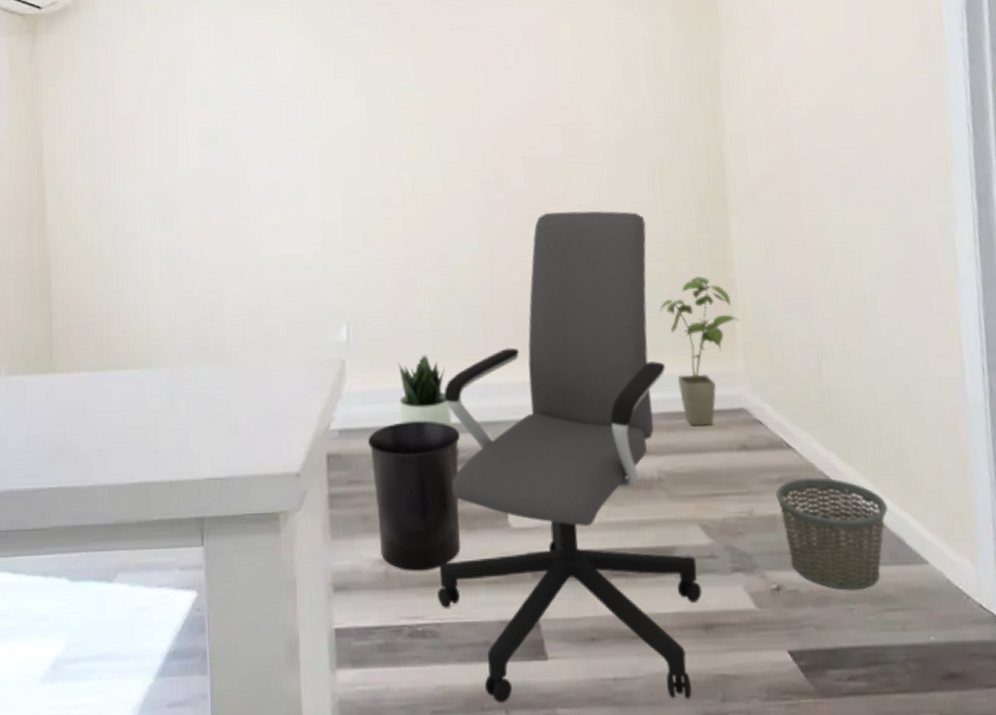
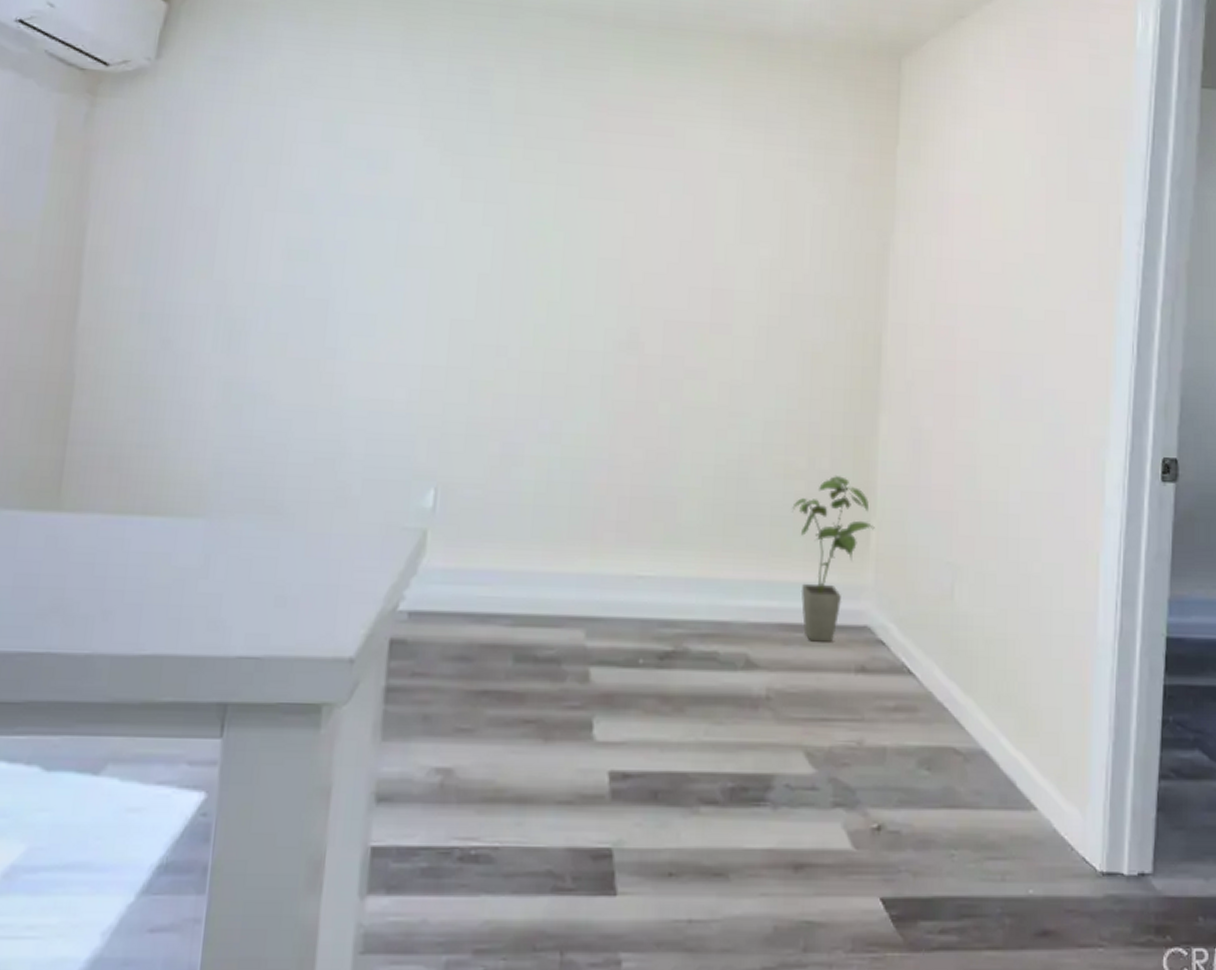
waste bin: present [368,420,460,570] -> none [438,608,550,783]
planter: present [397,353,459,448] -> none [482,532,548,644]
office chair: present [438,211,702,704] -> none [499,386,797,947]
basket: present [775,476,889,589] -> none [889,707,1004,833]

